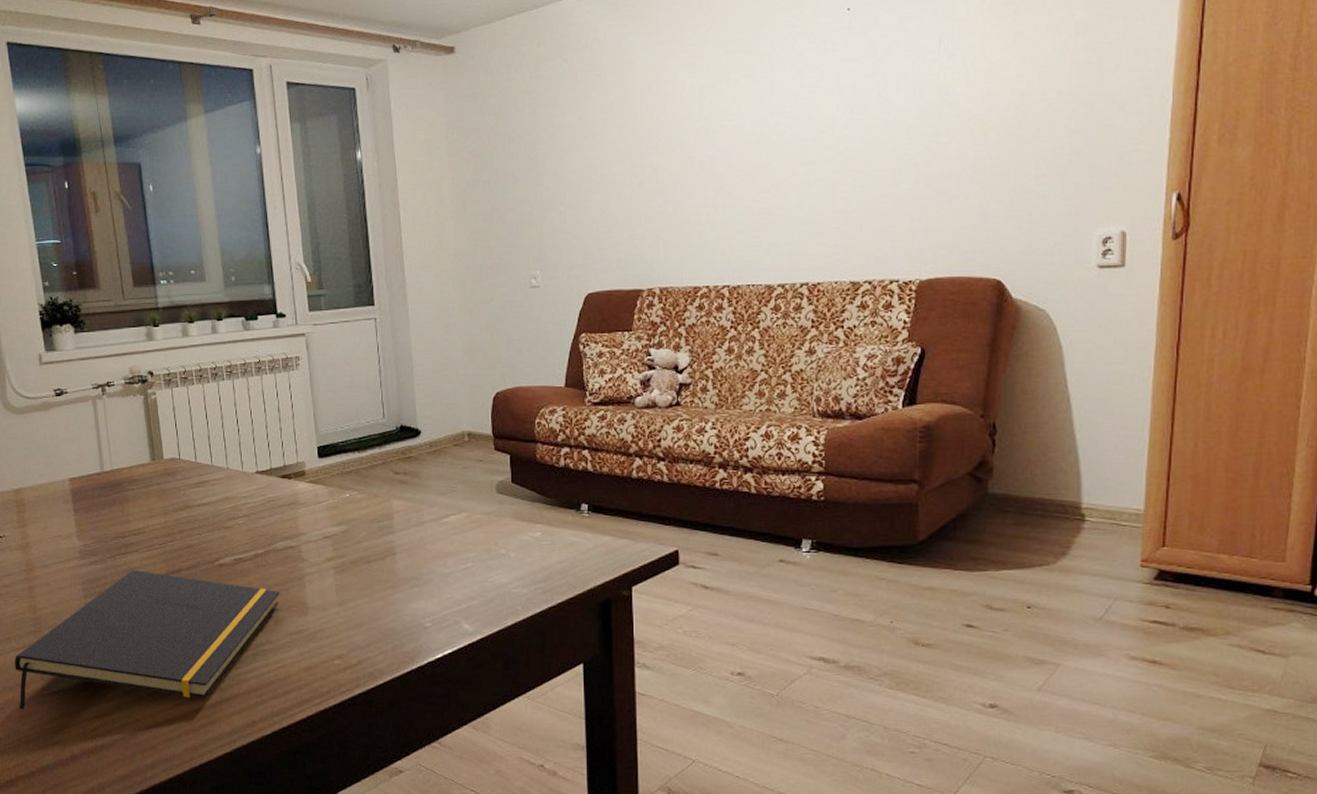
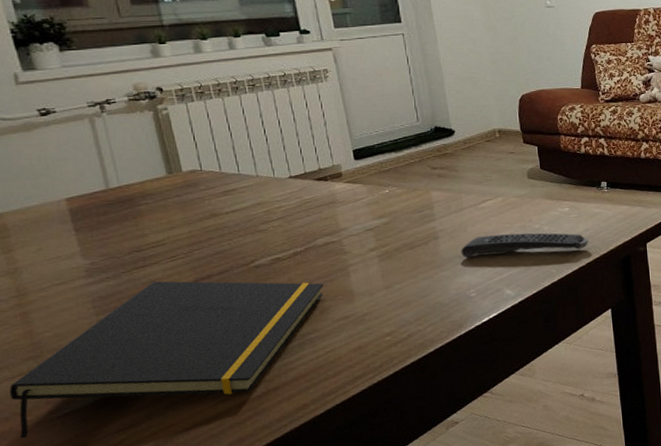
remote control: none [418,557,562,585] -> present [461,232,589,258]

